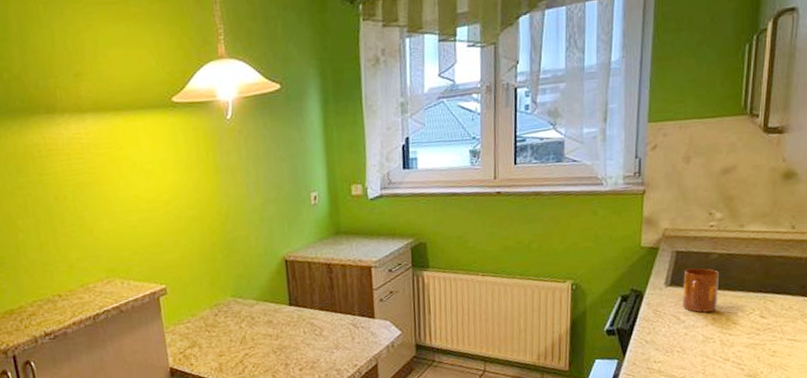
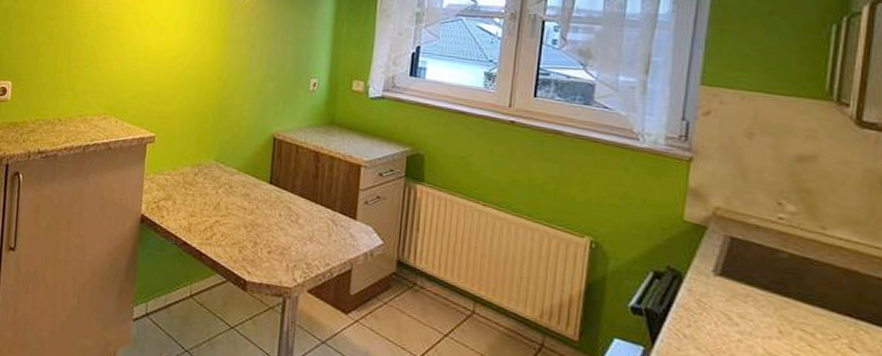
mug: present [682,267,719,313] -> none [735,261,789,323]

